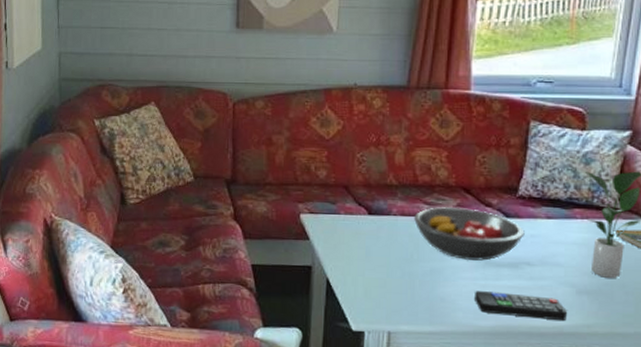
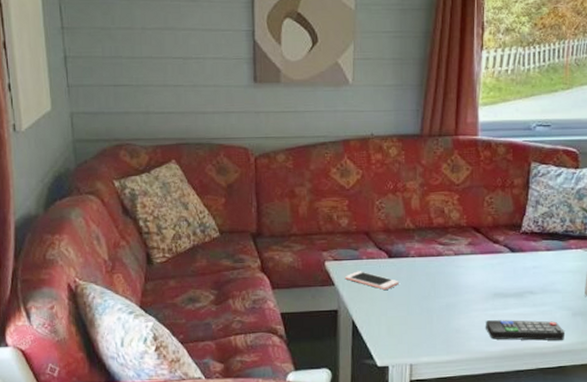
cell phone: none [321,226,379,248] -> present [345,271,399,290]
fruit bowl: present [414,206,525,261] -> none [430,245,528,293]

